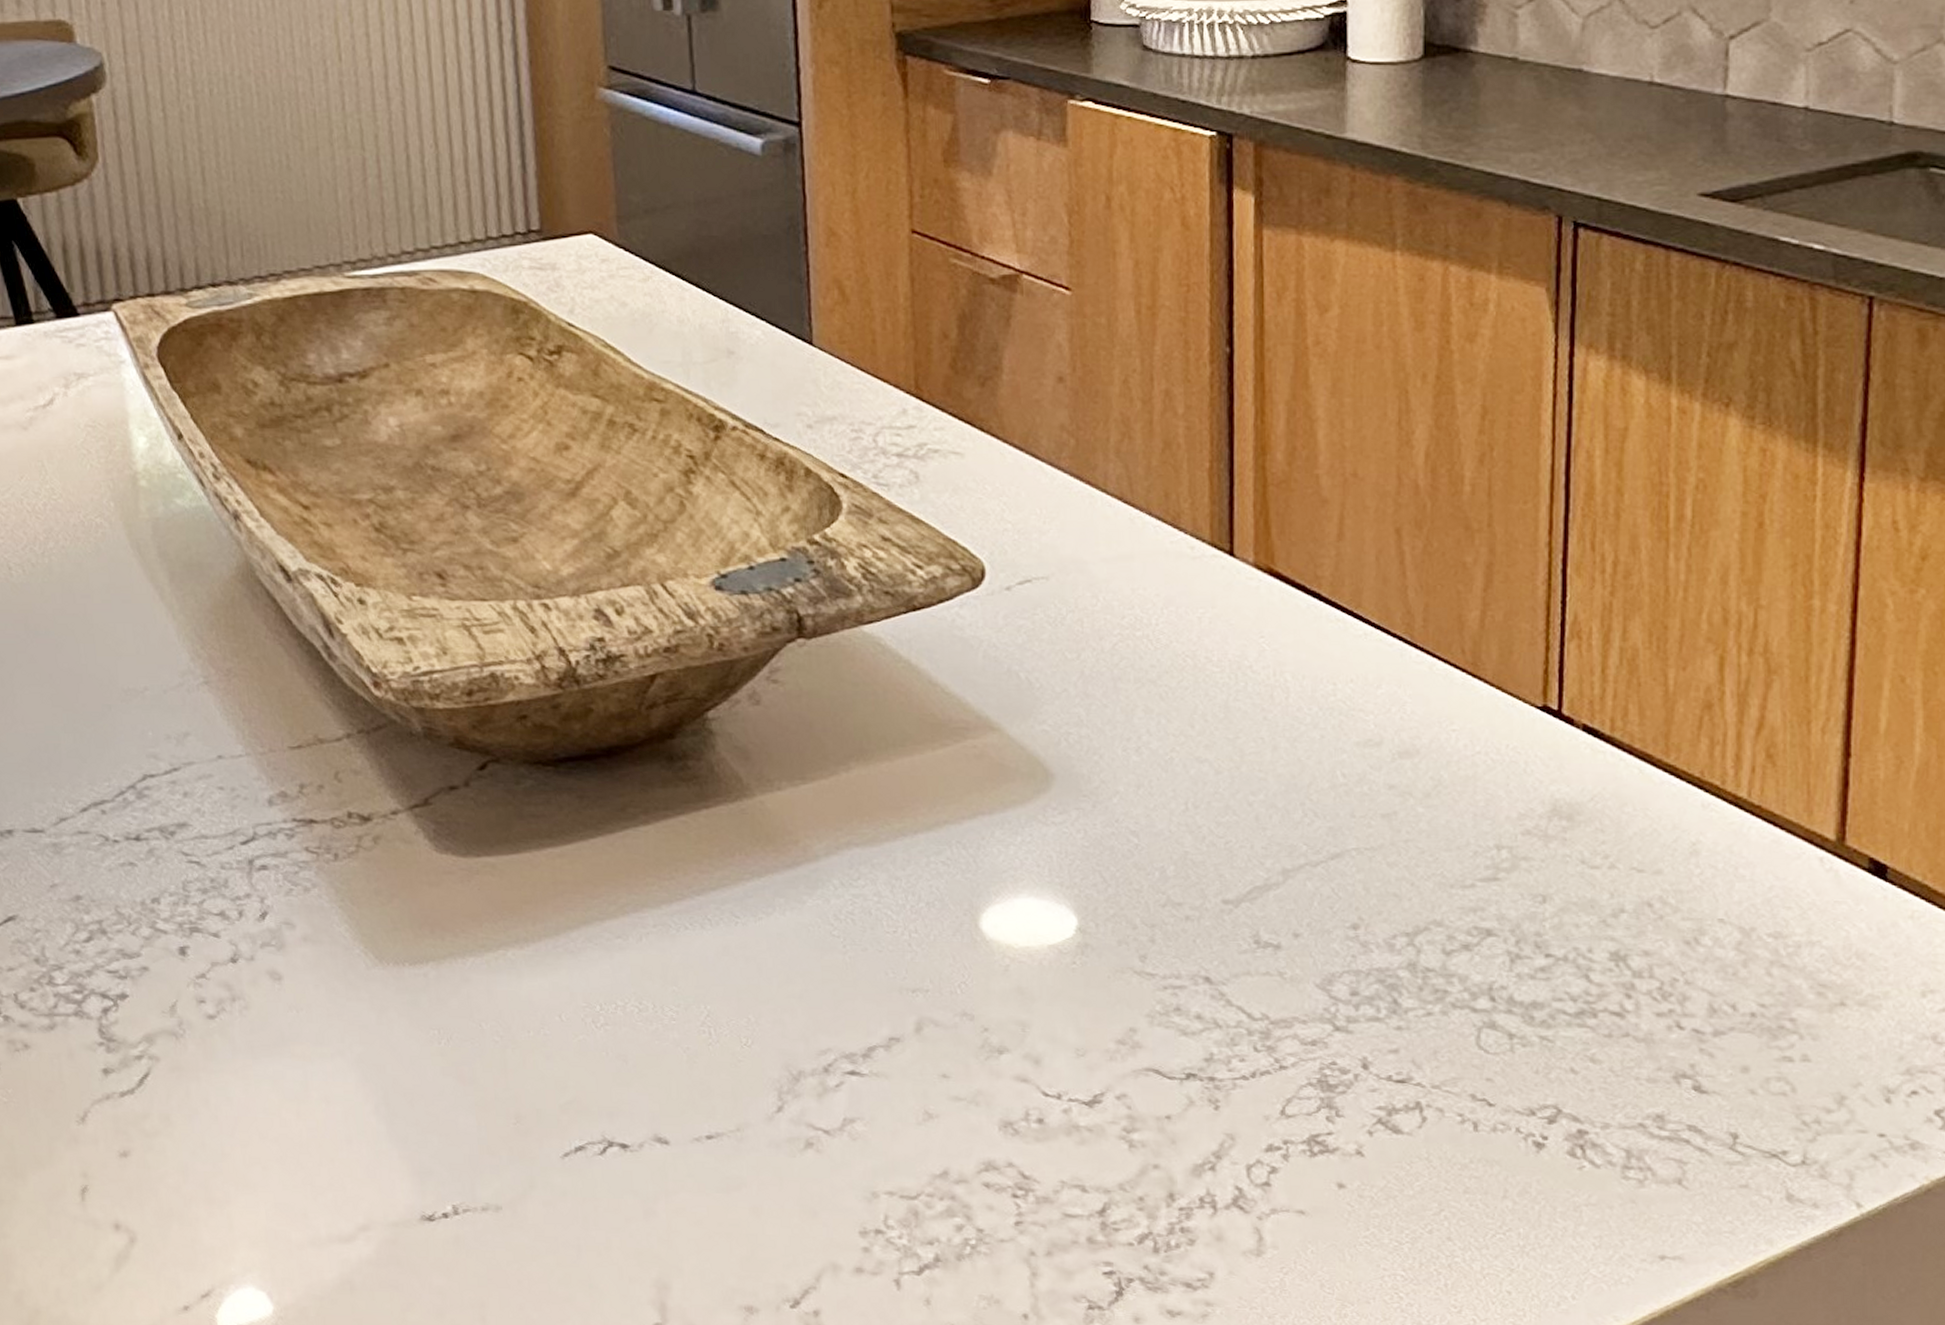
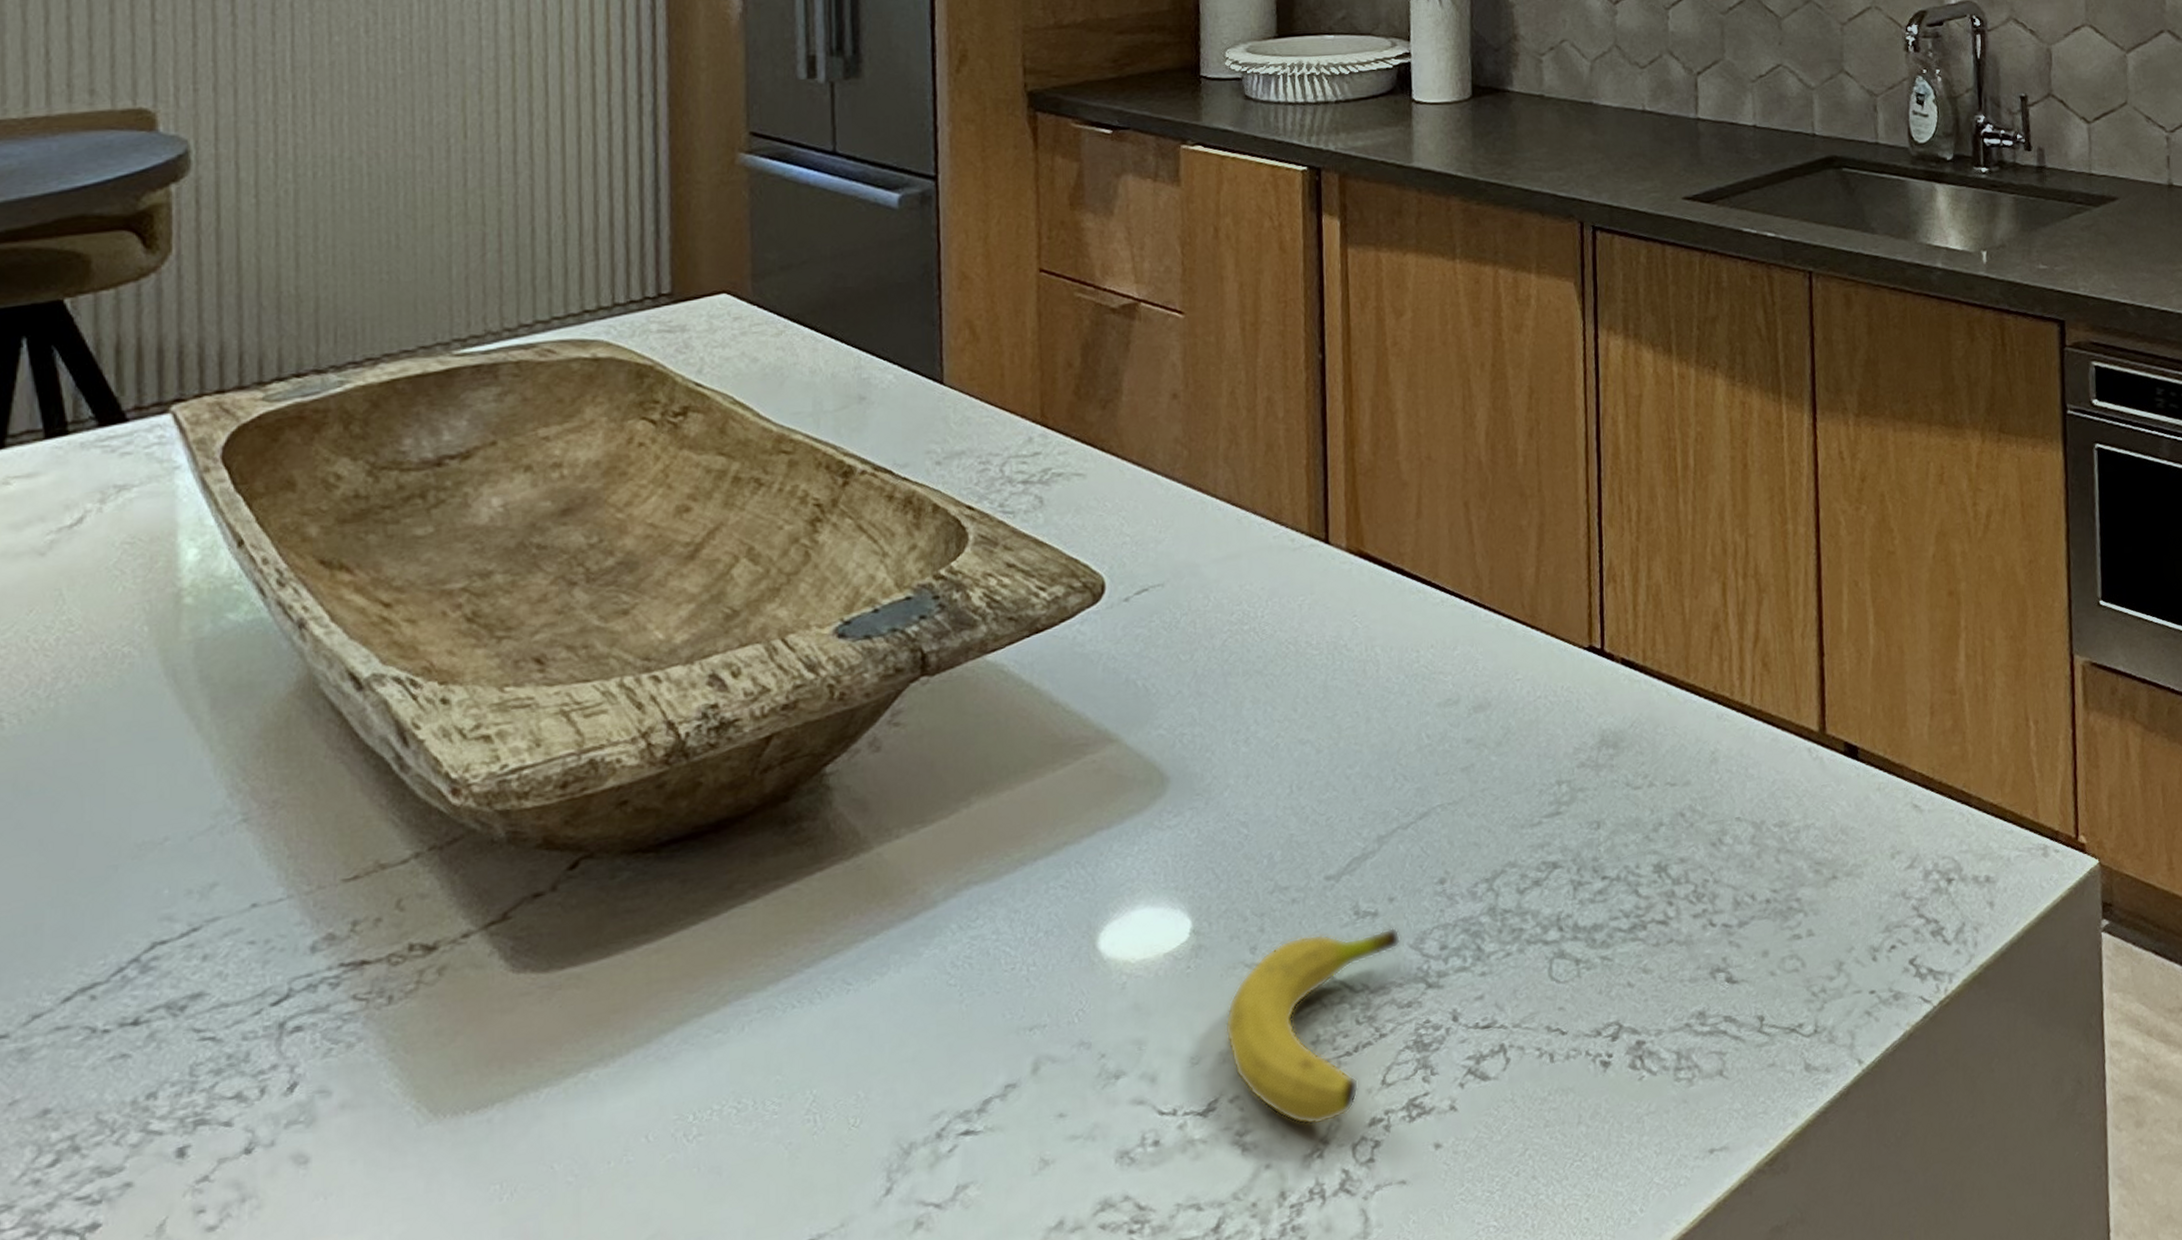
fruit: none [1111,954,1305,1139] -> present [1224,927,1400,1126]

